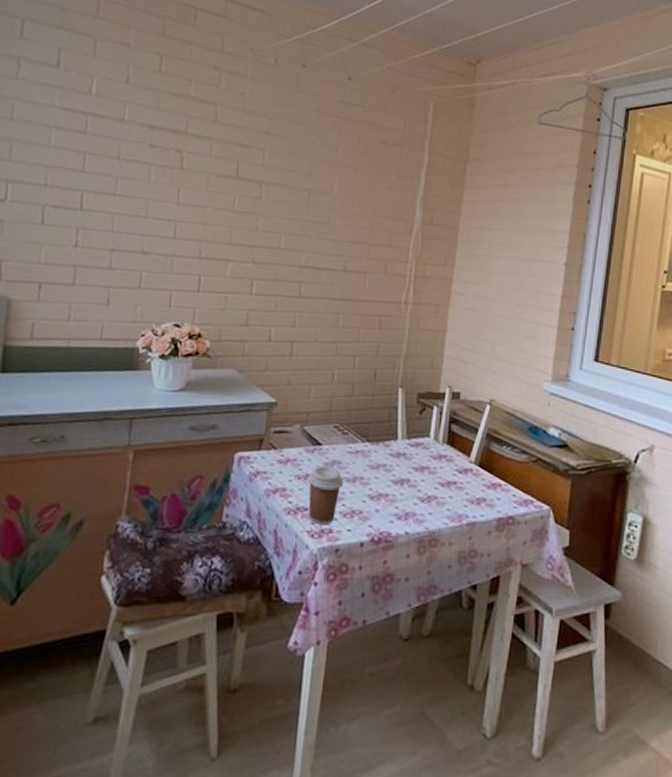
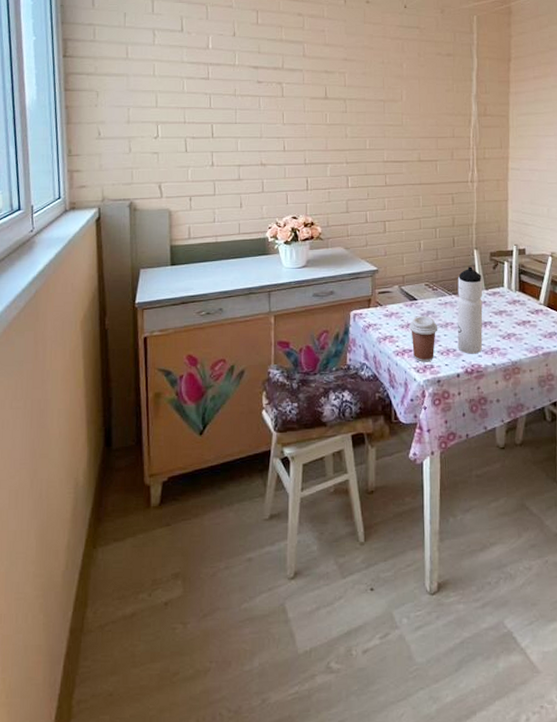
water bottle: none [365,408,405,519] -> present [457,266,483,354]

